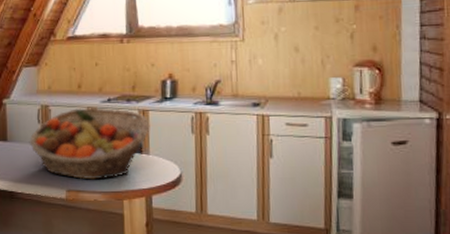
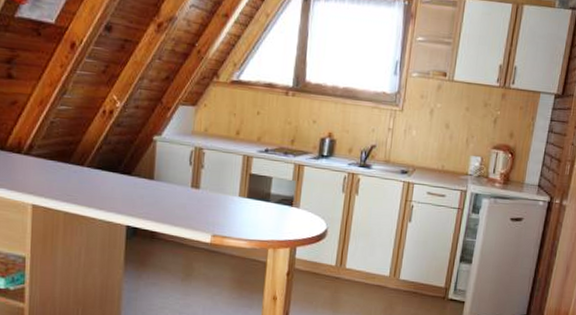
fruit basket: present [29,107,150,180] -> none [177,155,304,228]

